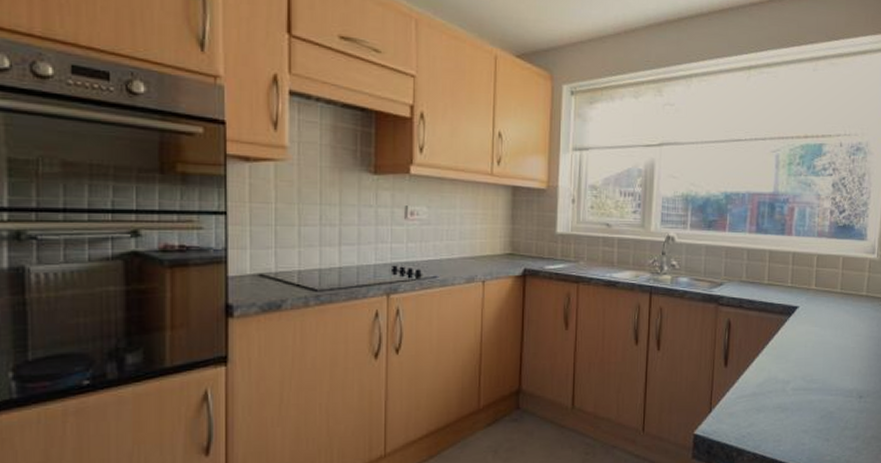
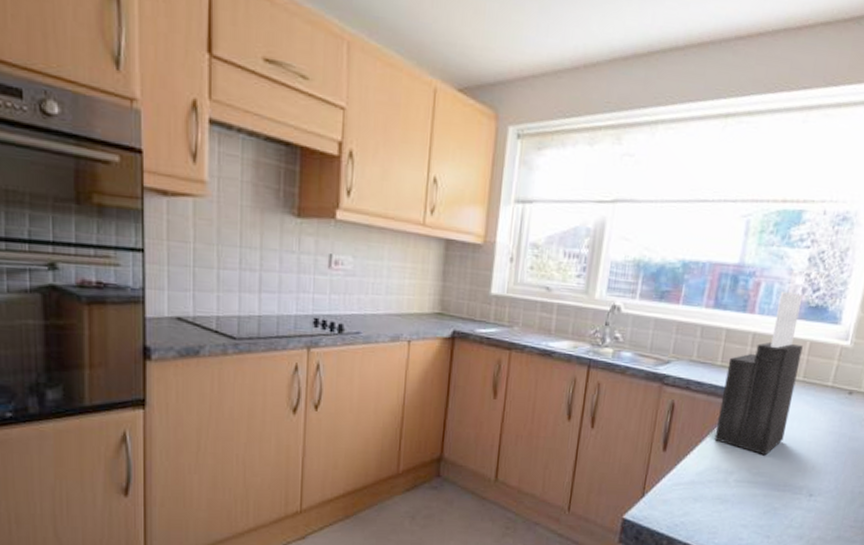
knife block: none [769,215,837,364] -> present [714,292,803,456]

